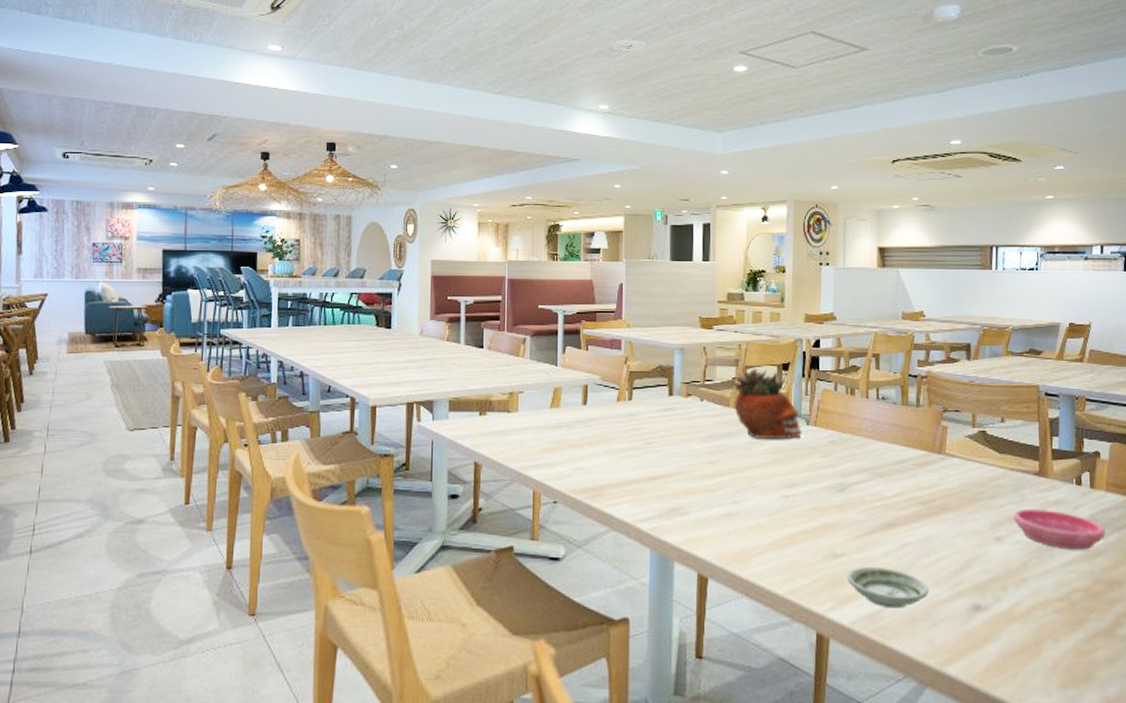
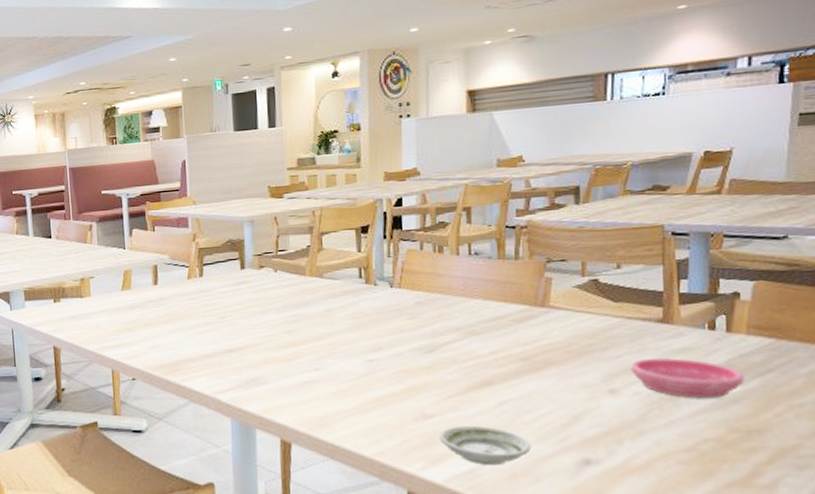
succulent planter: present [731,367,802,440] -> none [306,233,385,305]

